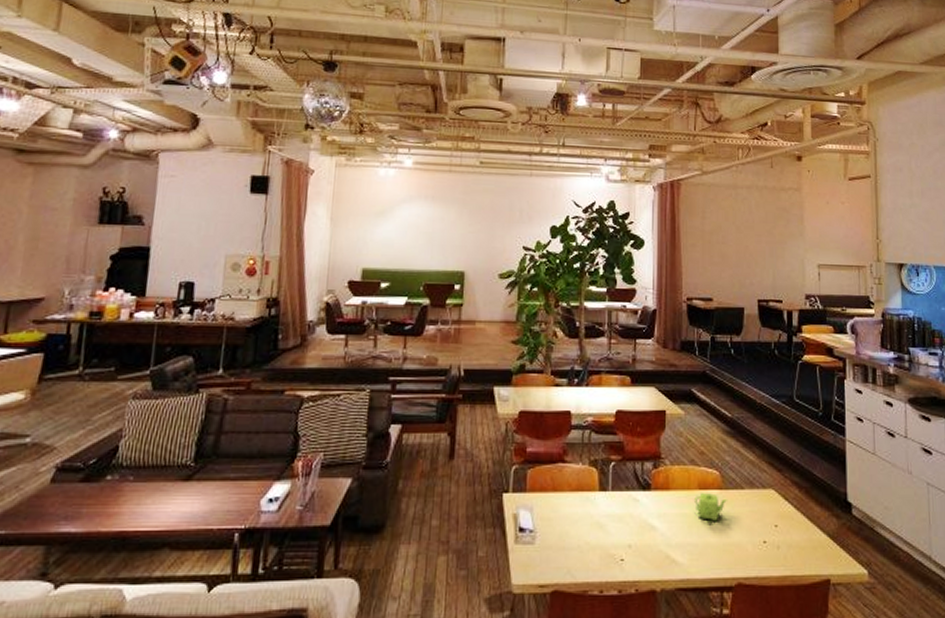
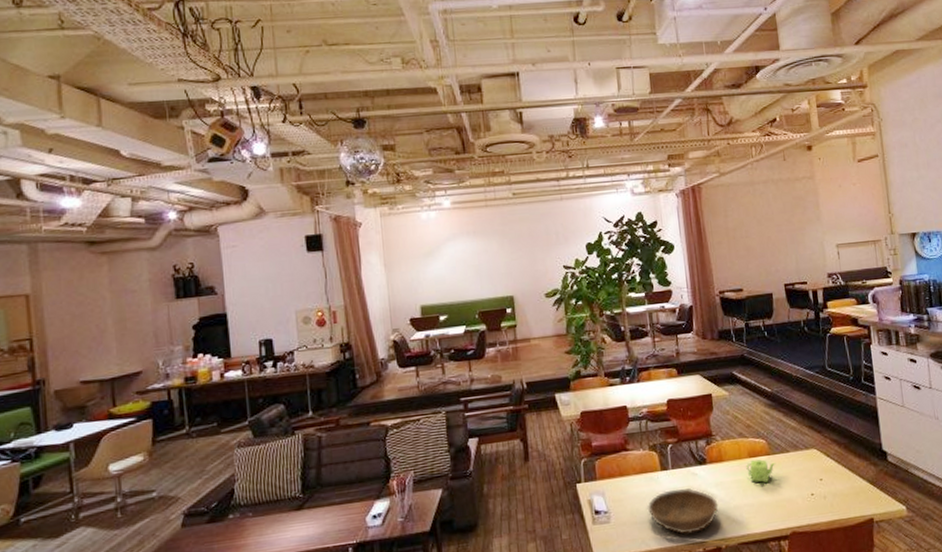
bowl: none [578,514,659,569] -> present [647,487,719,535]

